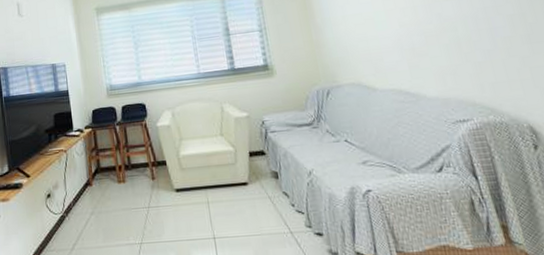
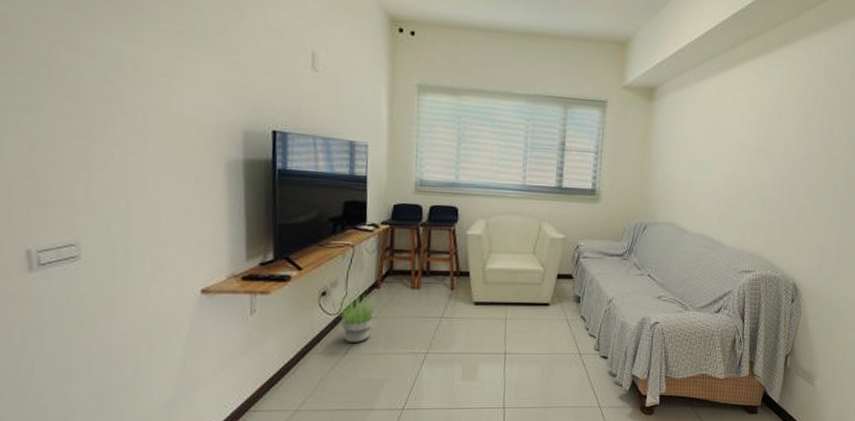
potted plant: none [58,191,95,238] -> present [335,293,381,342]

